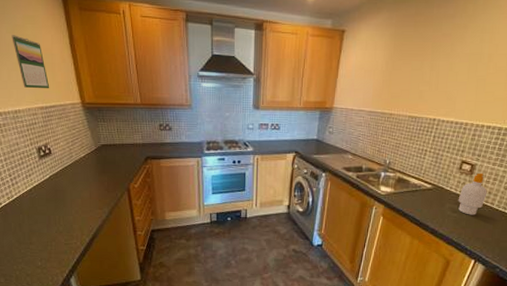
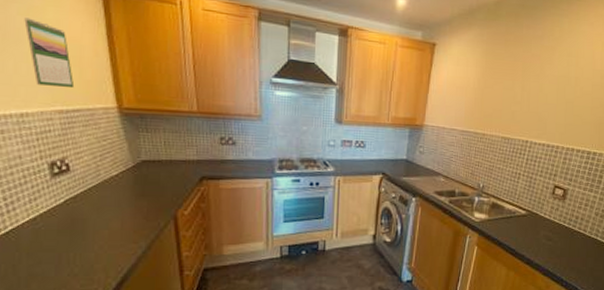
soap bottle: present [458,173,487,215] -> none [552,198,580,243]

